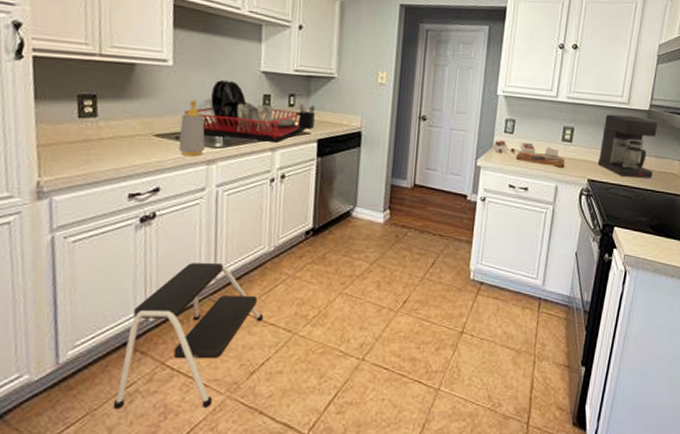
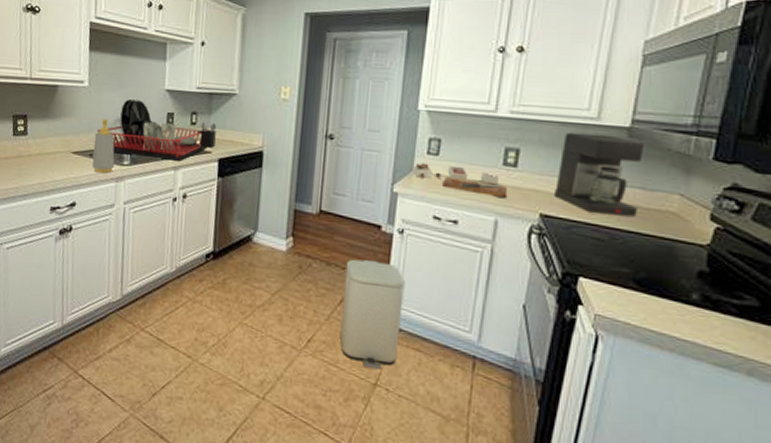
step stool: present [113,262,264,410] -> none [35,276,165,422]
pedal bin: none [431,225,486,320] -> present [339,259,405,371]

